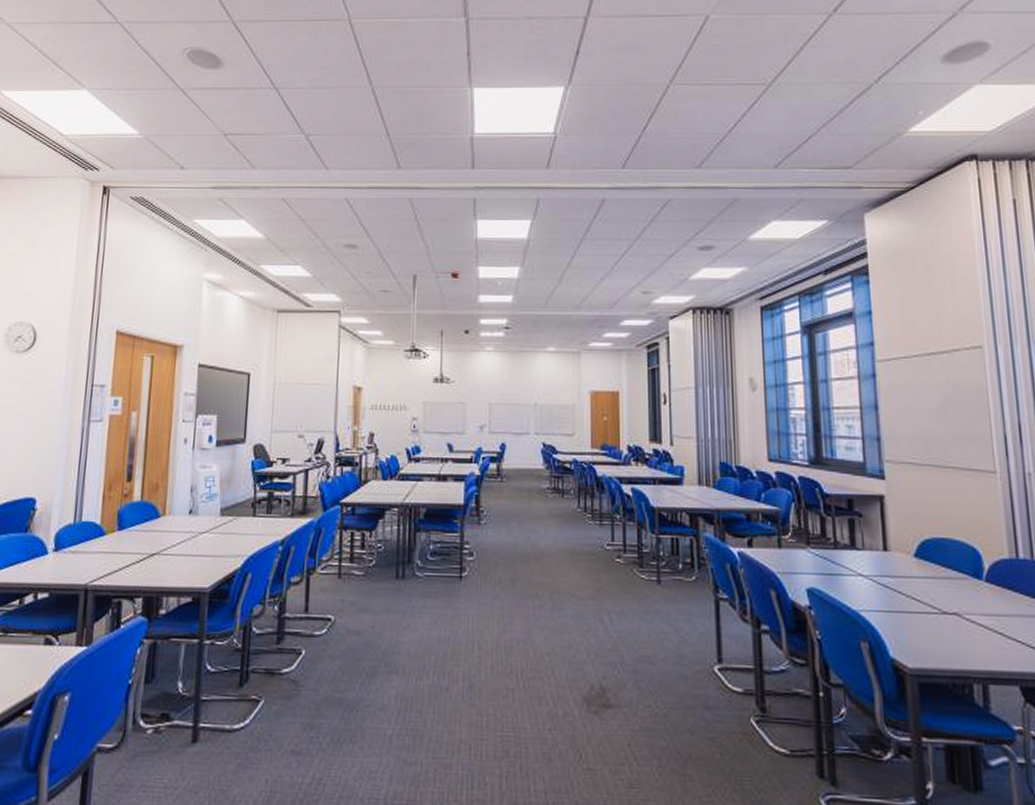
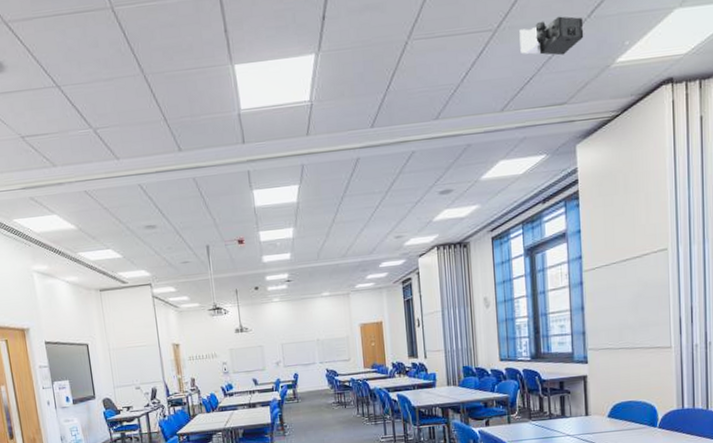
projector: none [796,79,871,118] -> present [519,16,584,56]

